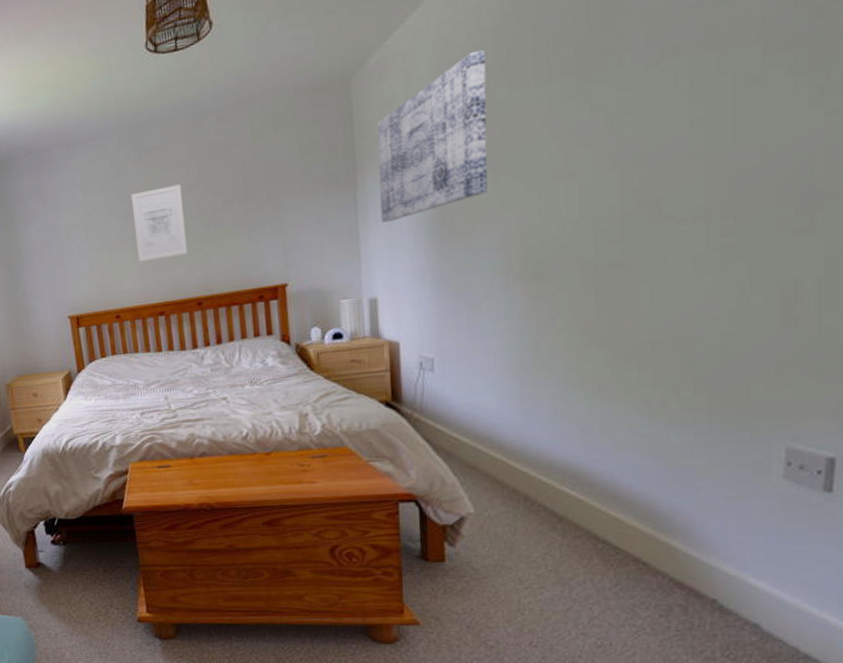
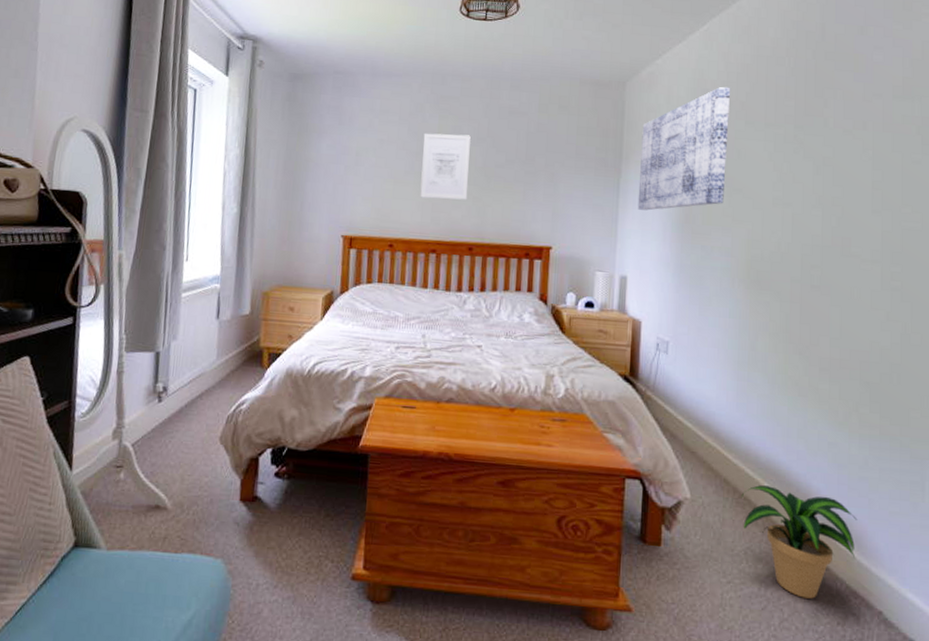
potted plant: none [534,489,682,595] -> present [741,485,858,599]

